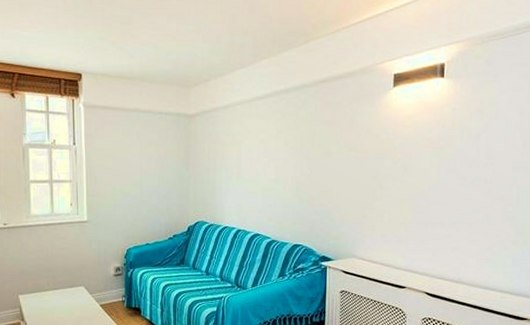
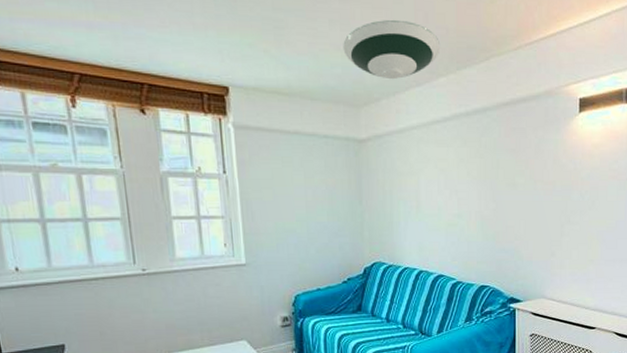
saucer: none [178,12,264,63] -> present [343,19,441,80]

